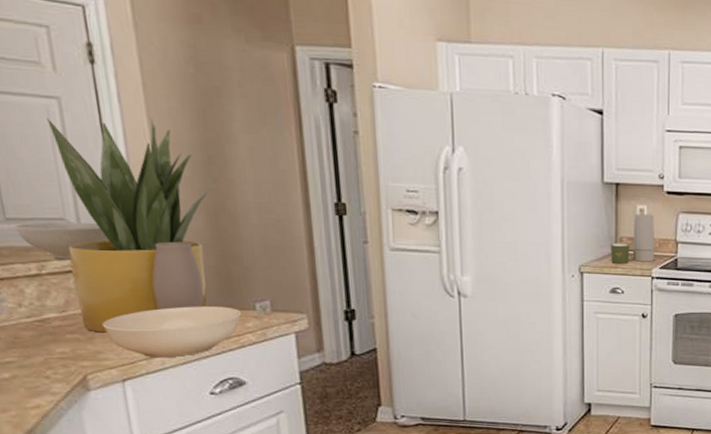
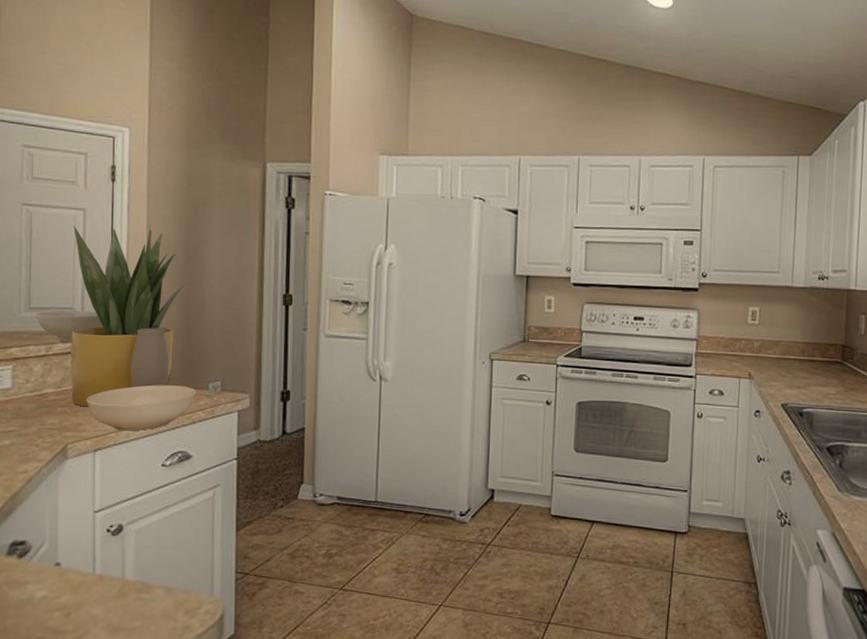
mug: present [611,243,636,265] -> none [519,331,543,353]
canister: present [633,214,655,262] -> none [539,304,561,350]

